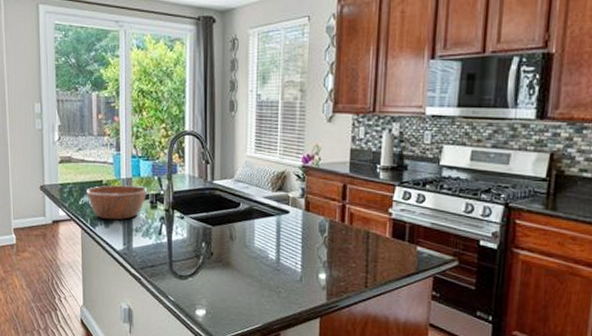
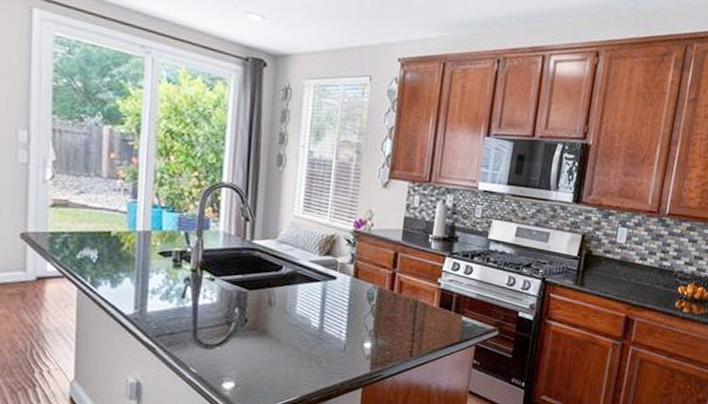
bowl: present [86,185,146,220] -> none [88,237,169,280]

